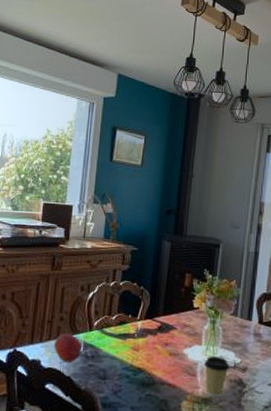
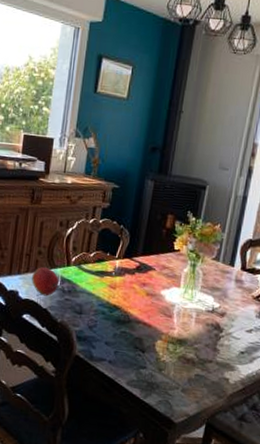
coffee cup: present [203,356,231,398] -> none [180,299,208,340]

